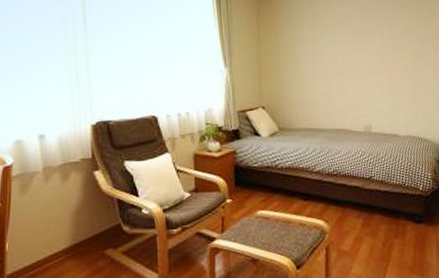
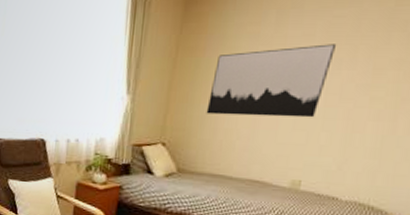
wall art: none [290,19,369,79] -> present [206,44,337,118]

